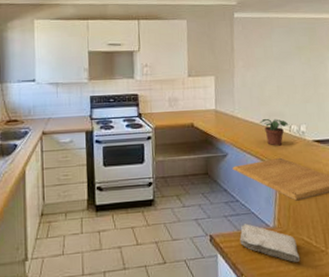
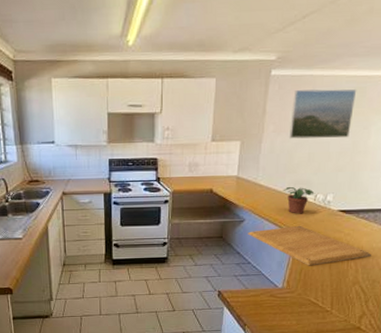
washcloth: present [240,223,301,262] -> none [247,283,304,318]
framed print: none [256,29,309,73] -> present [289,89,357,139]

